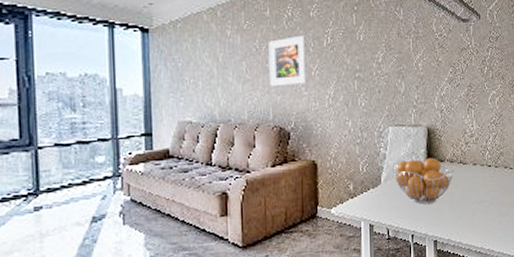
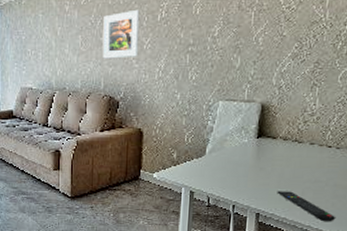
fruit basket: present [393,157,454,204] -> none [219,133,287,178]
remote control: none [450,214,503,242] -> present [277,191,336,222]

